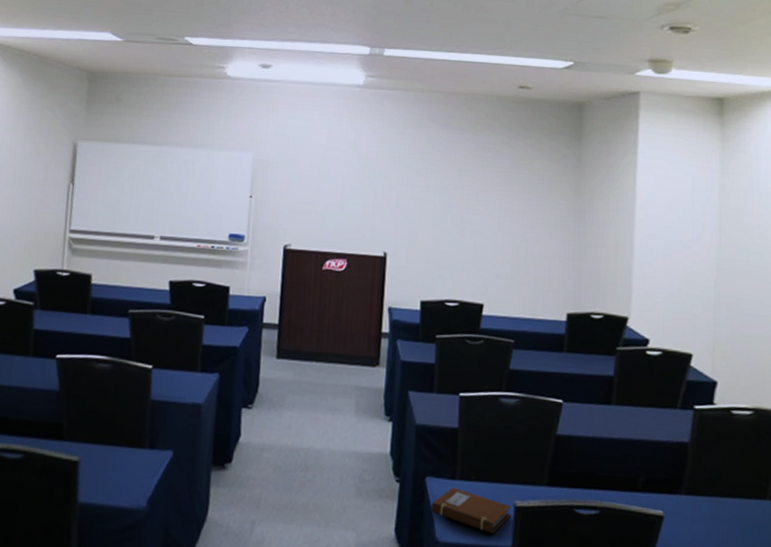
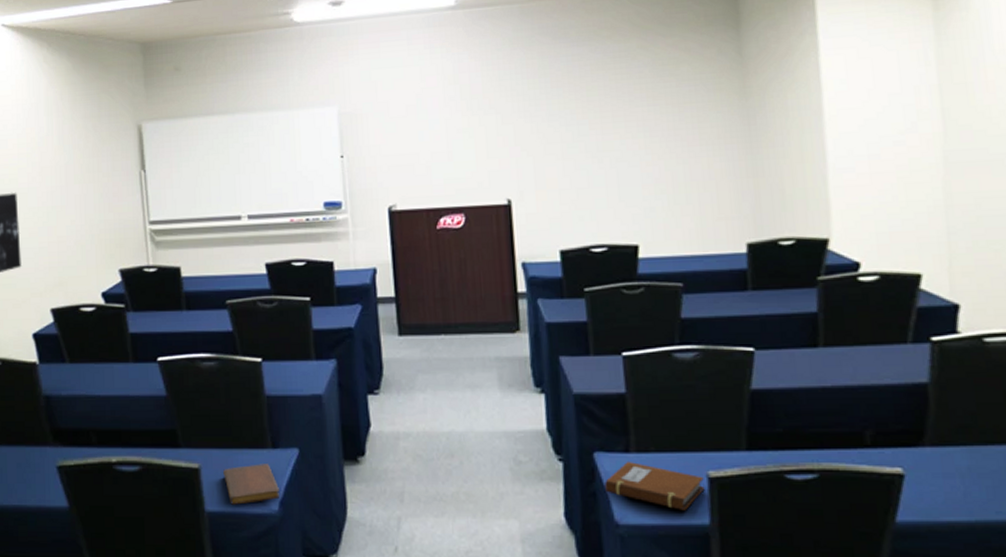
notebook: none [100,462,150,499] -> present [223,464,280,505]

